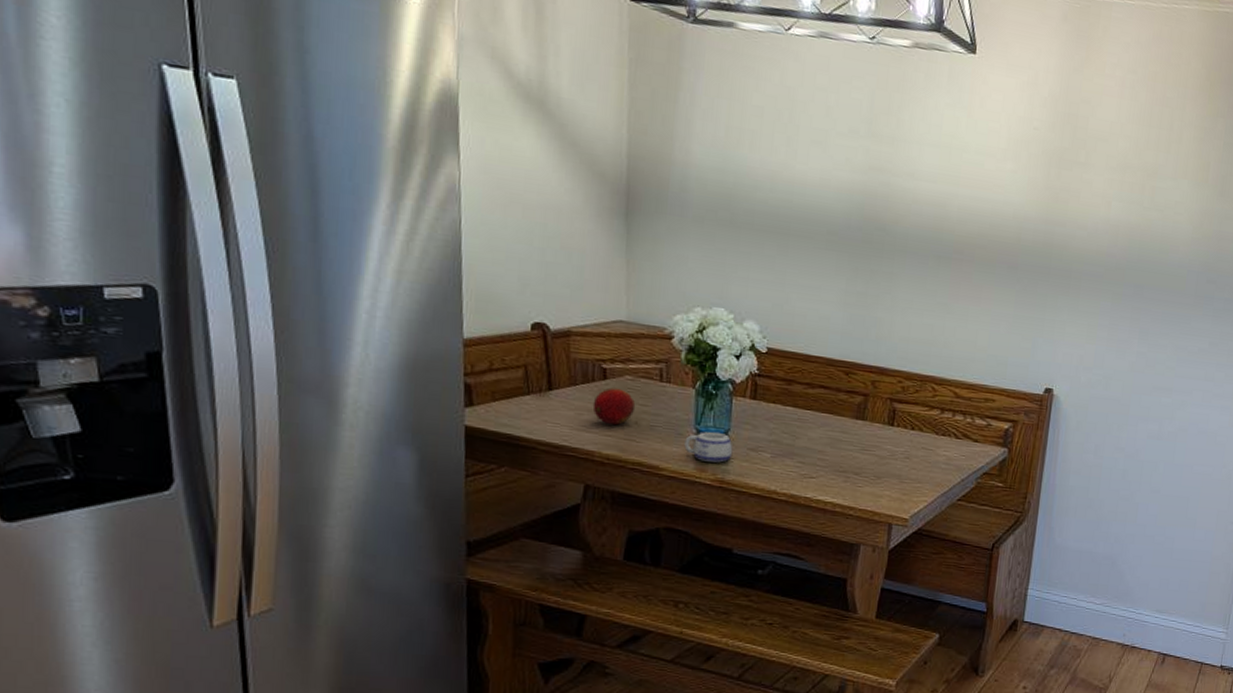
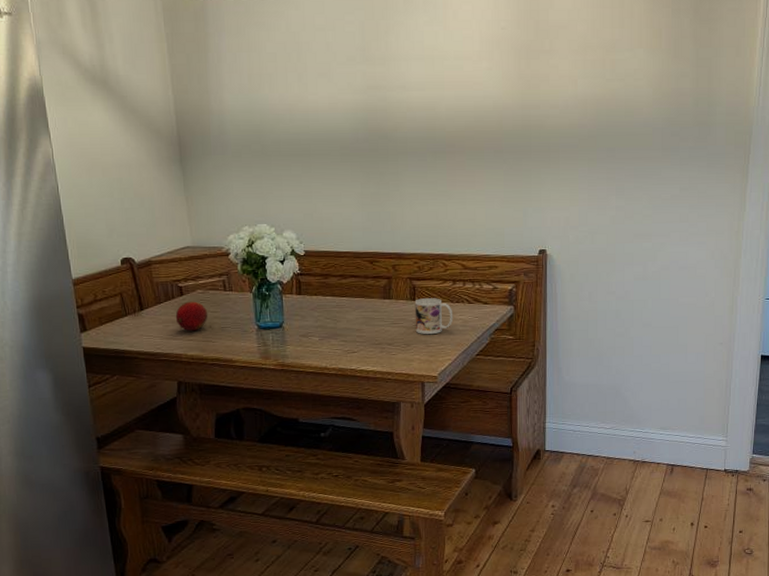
mug: present [684,432,733,463] -> none [249,326,289,351]
mug: none [889,424,937,469] -> present [414,298,454,335]

